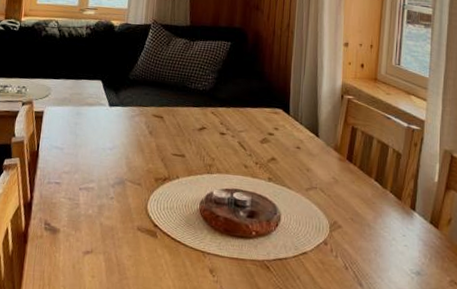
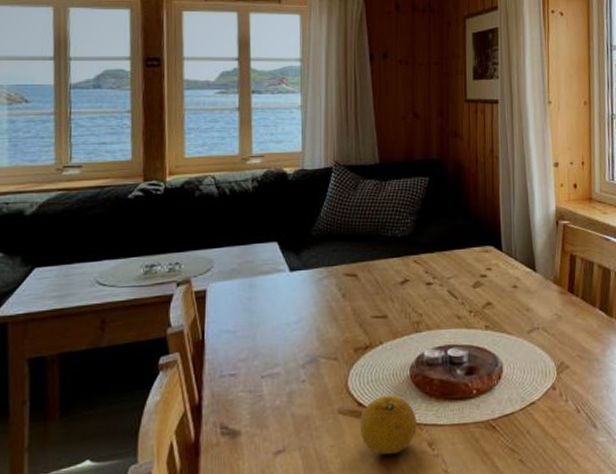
fruit: none [153,222,203,274] -> present [359,394,418,455]

